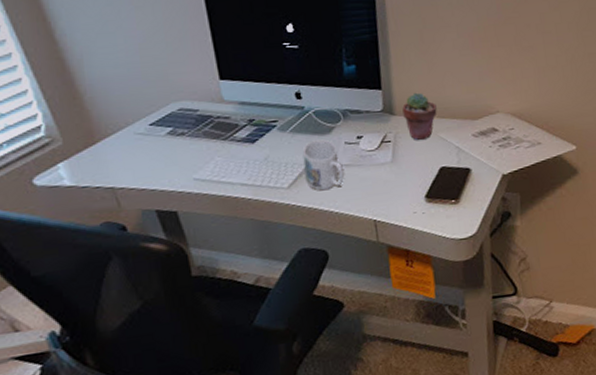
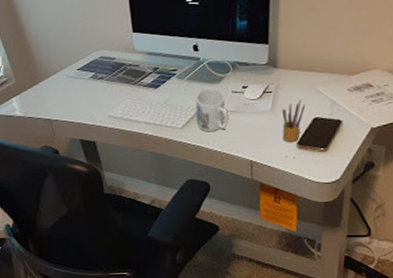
potted succulent: present [402,92,437,140] -> none [285,47,317,92]
pencil box: none [404,148,430,197] -> present [282,99,306,143]

